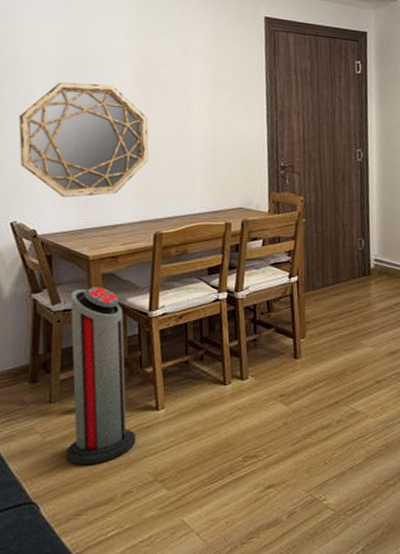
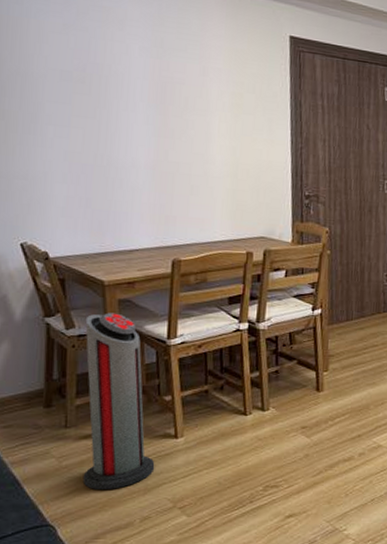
home mirror: present [18,82,149,198] -> none [27,97,166,220]

